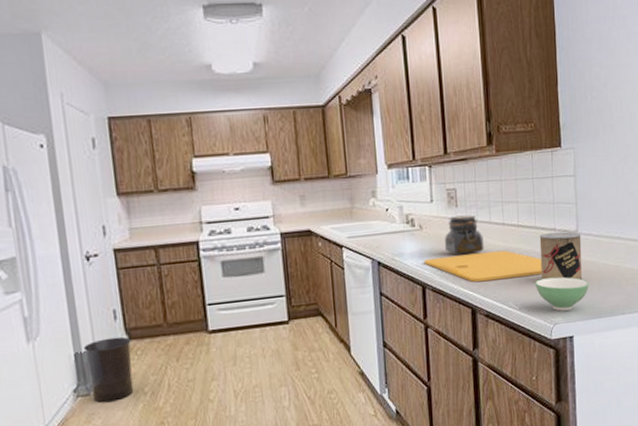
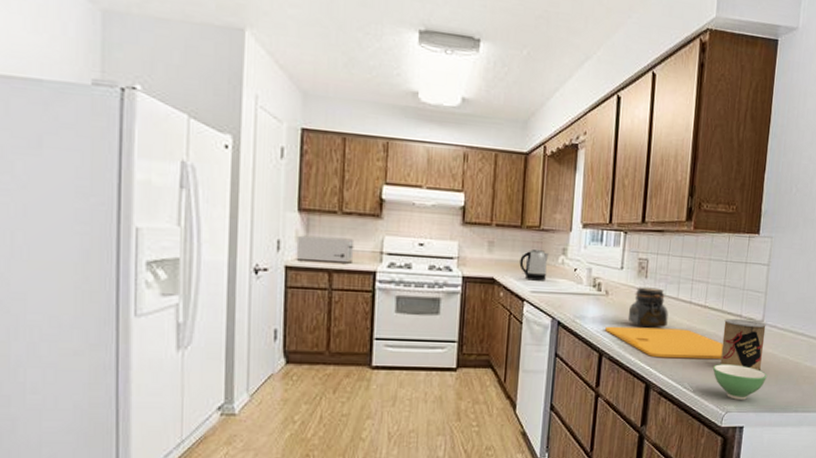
waste bin: present [83,336,134,403] -> none [235,358,288,426]
toaster: none [119,214,176,244] -> present [296,235,355,265]
kettle: none [332,195,360,227] -> present [519,248,549,281]

